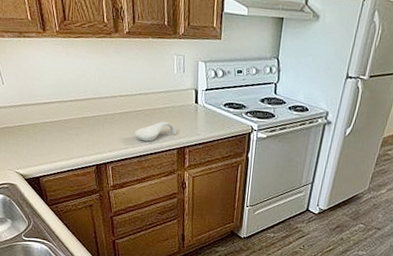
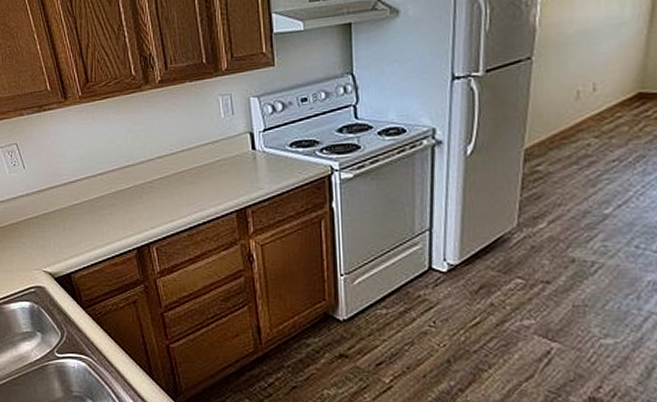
spoon rest: present [134,121,177,142] -> none [180,178,234,209]

